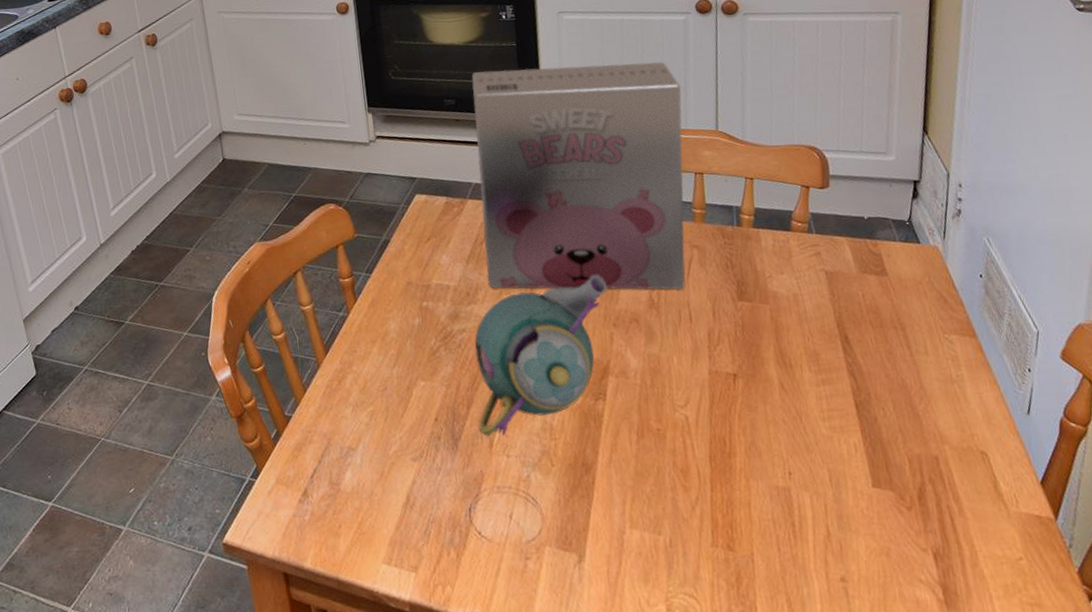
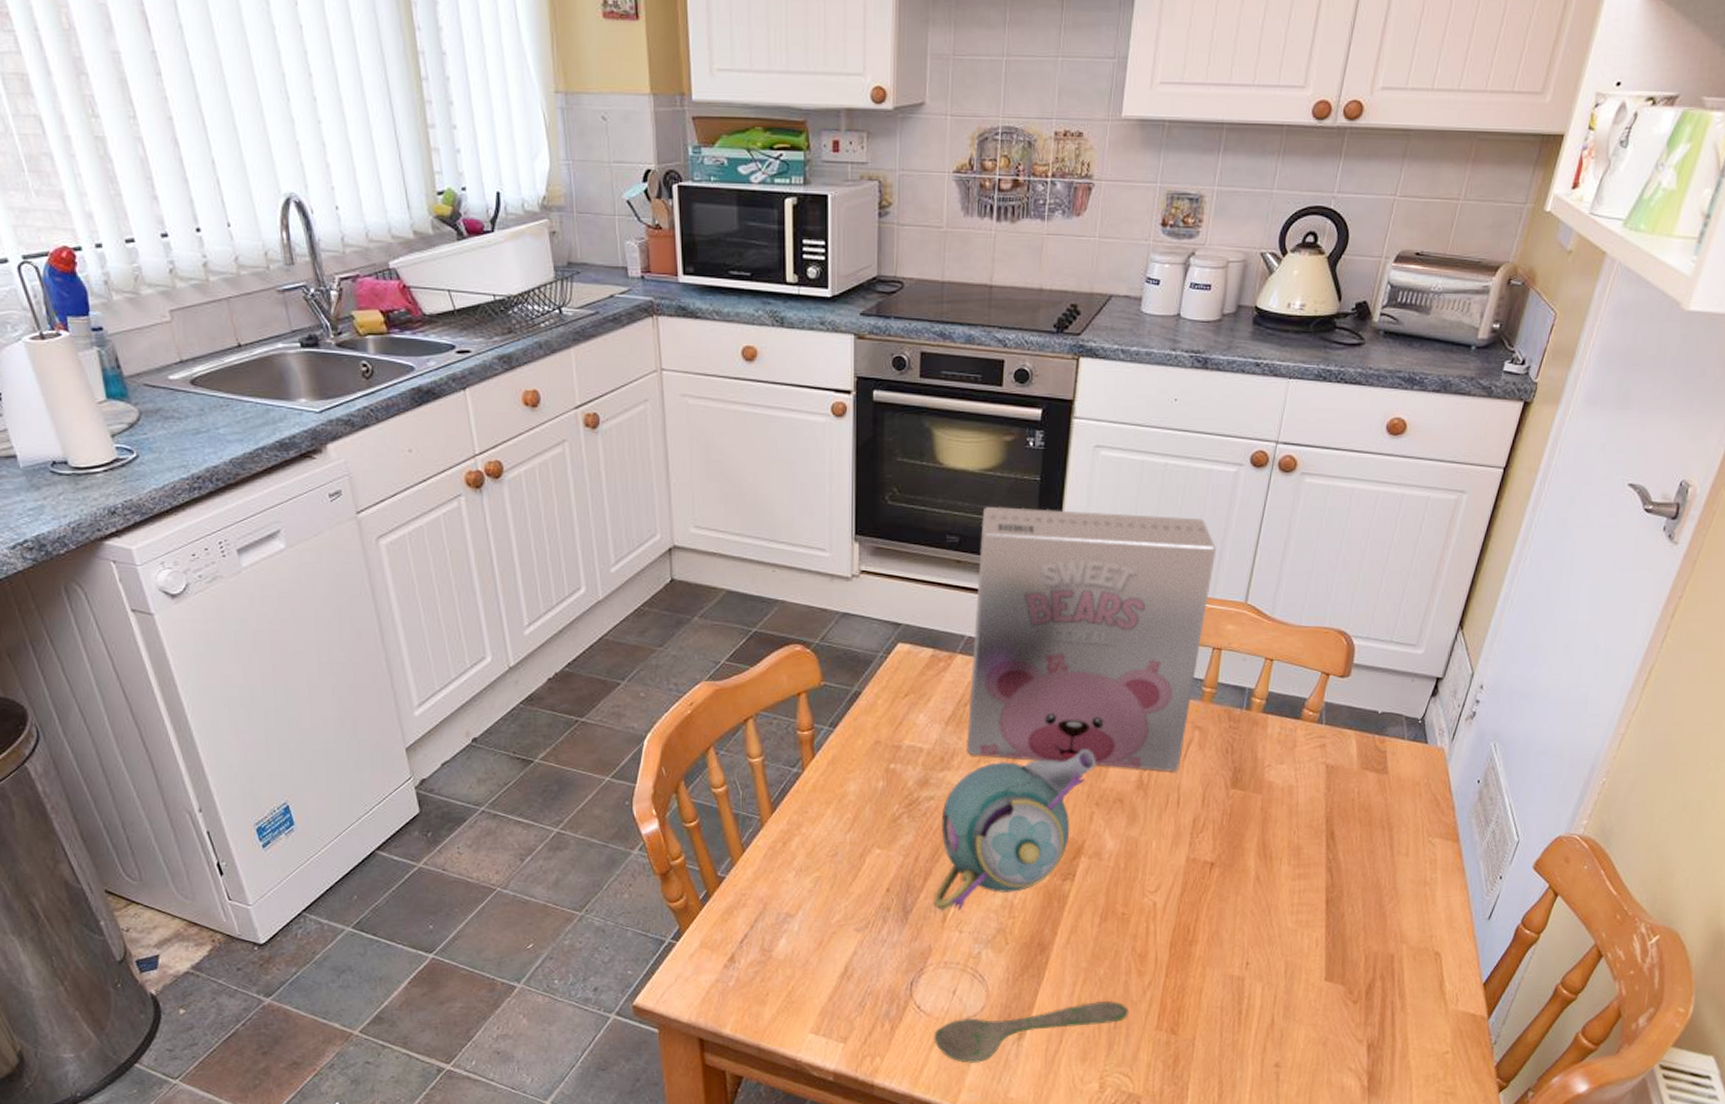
spoon: none [497,519,682,589] -> present [934,1001,1129,1063]

